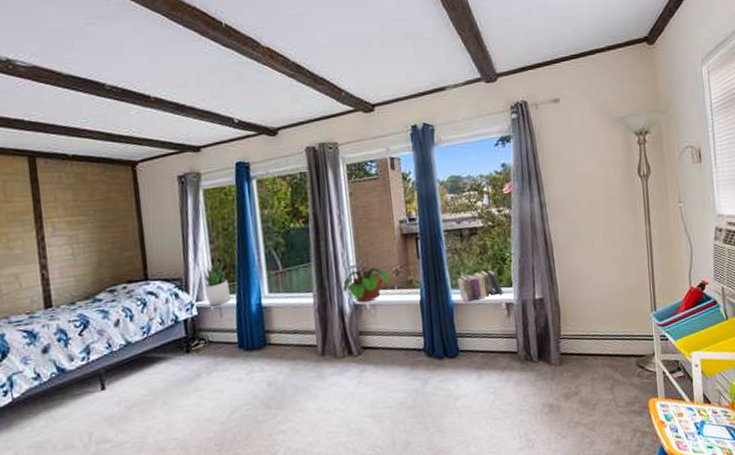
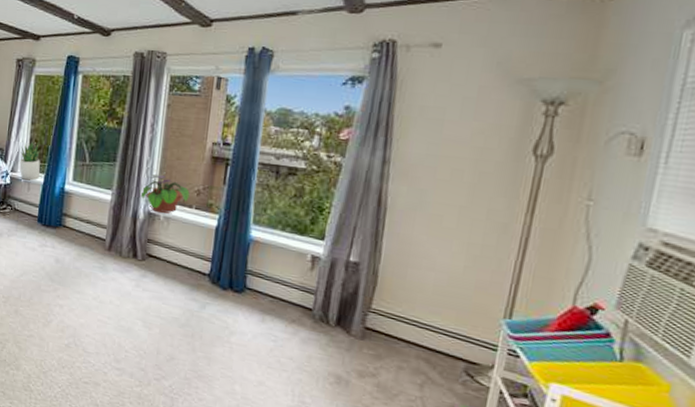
books: present [457,269,503,303] -> none [260,213,312,246]

